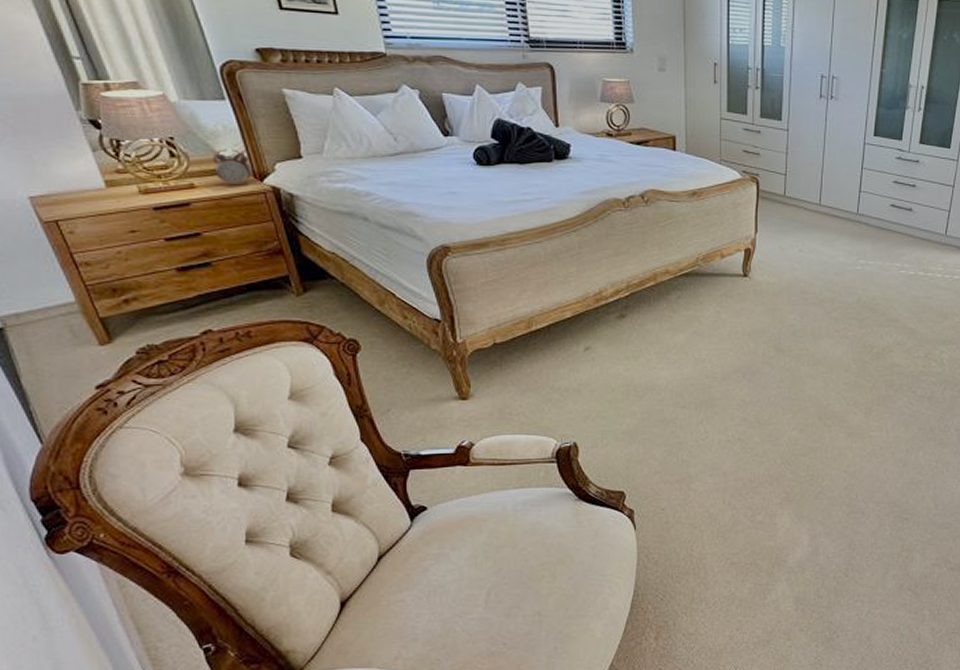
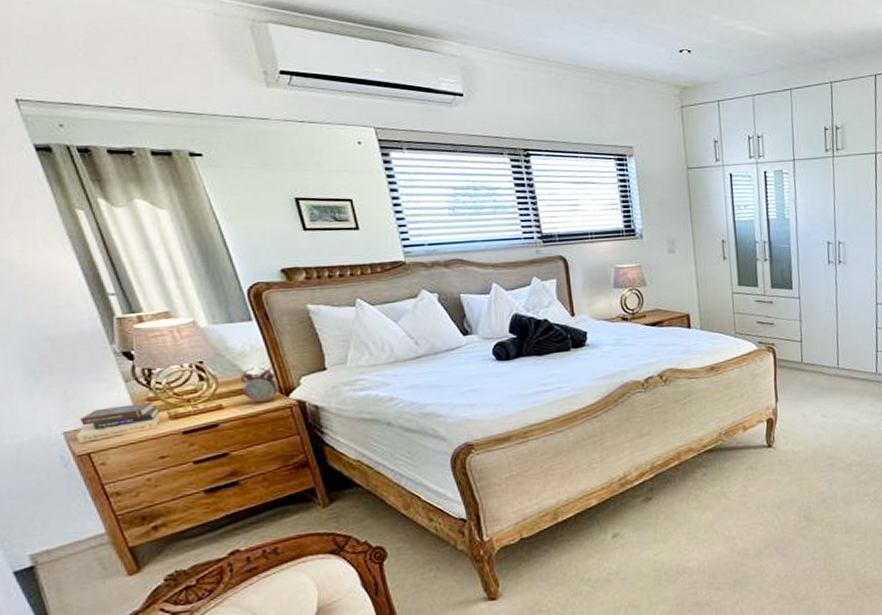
books: none [42,173,130,210] -> present [76,401,161,444]

